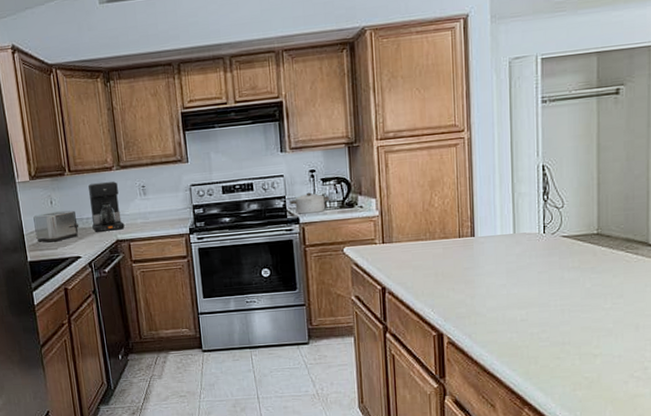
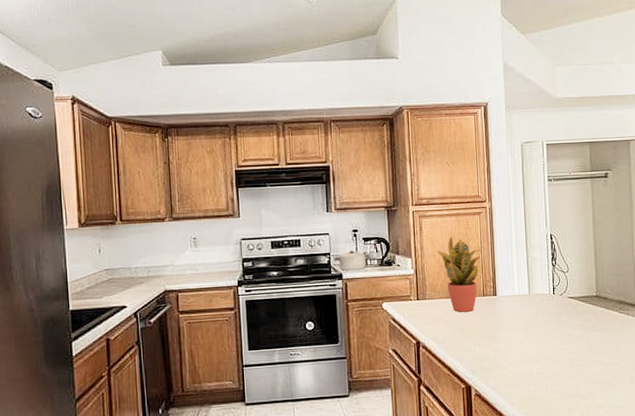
toaster: present [34,210,79,243] -> none [81,259,127,291]
coffee maker: present [88,182,125,232] -> none [139,233,174,282]
potted plant: none [406,174,460,256] -> present [437,237,483,312]

